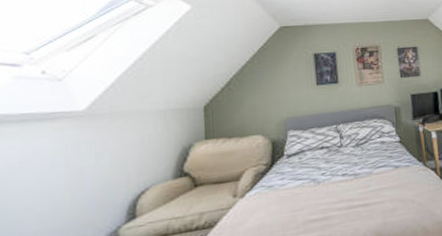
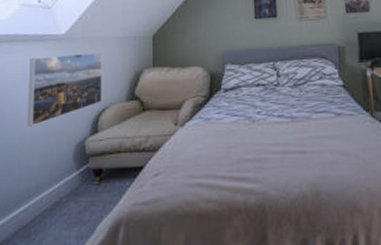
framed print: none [30,128,141,225] -> present [27,52,103,126]

